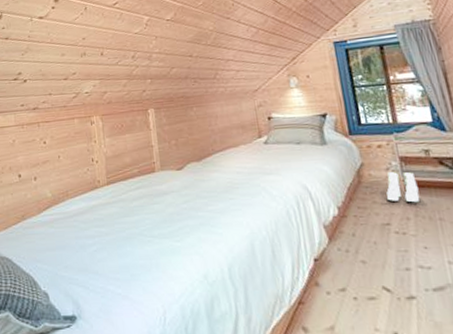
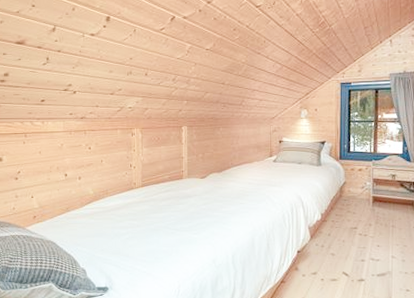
boots: present [386,172,420,203] -> none [359,190,382,213]

